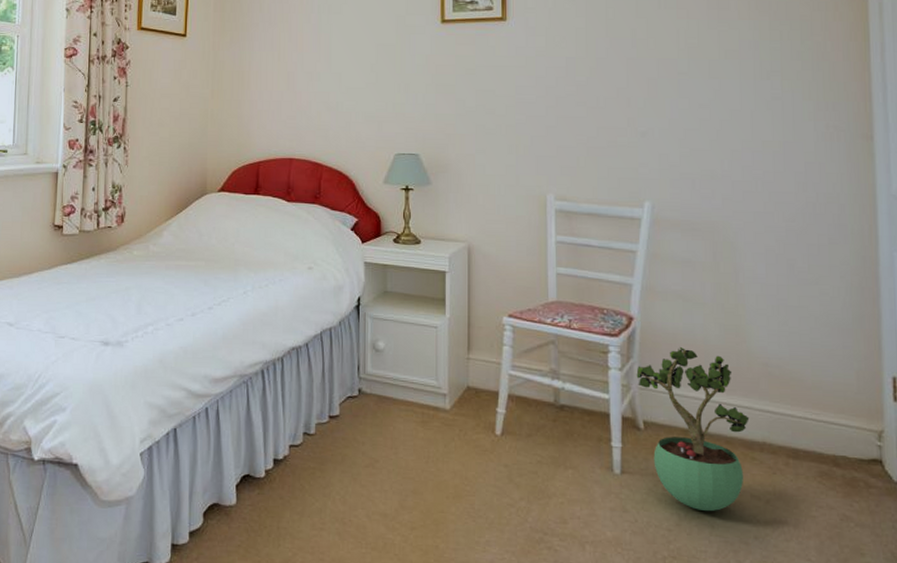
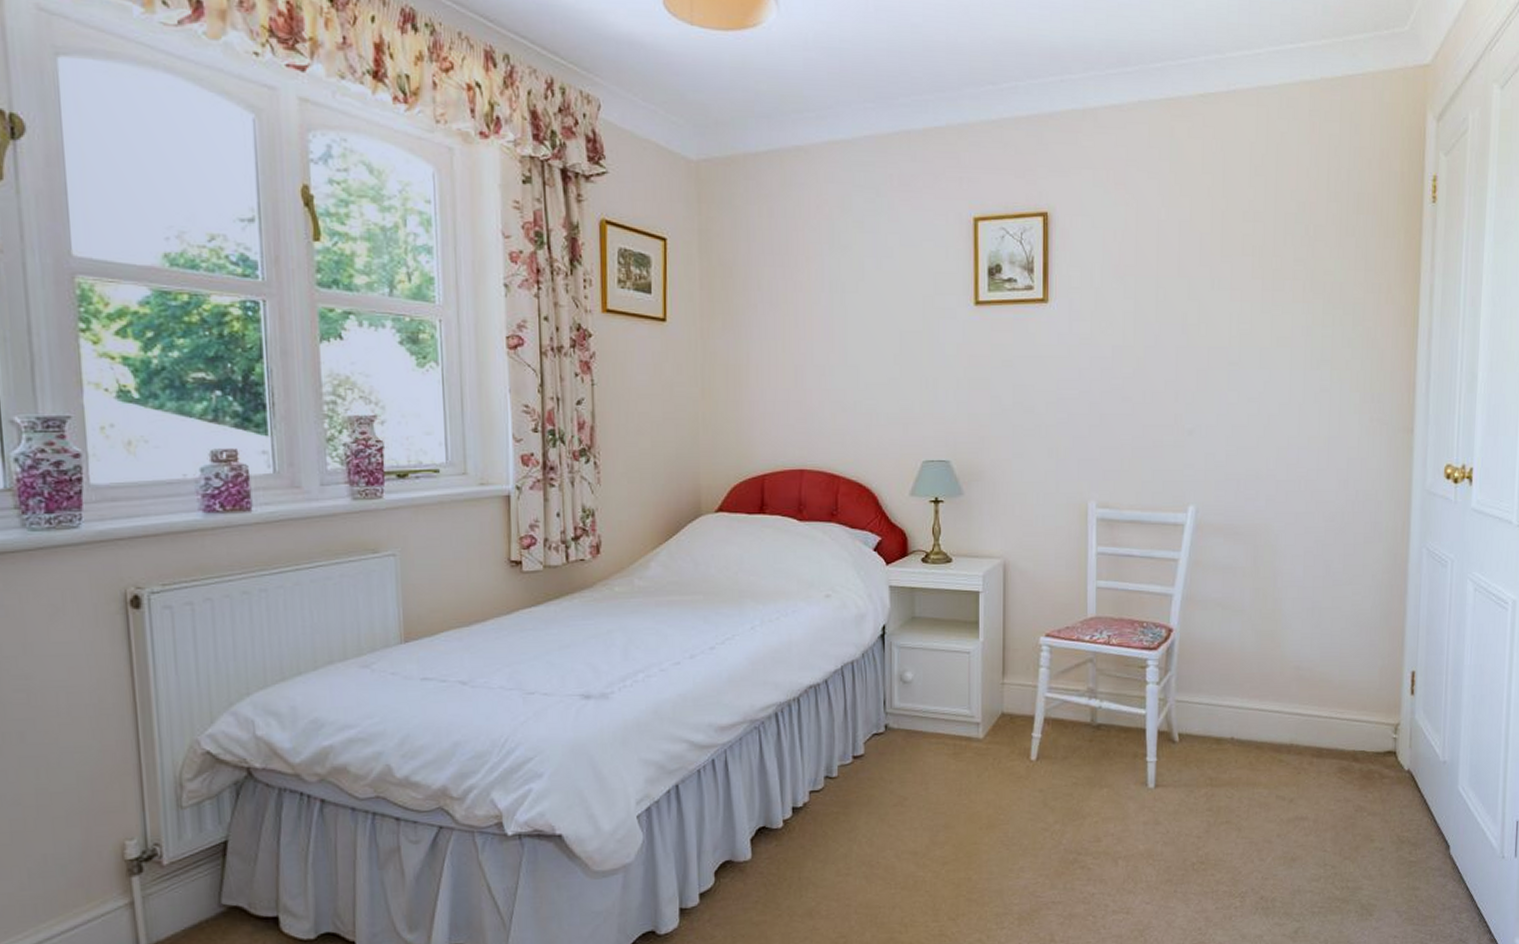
potted plant: present [636,346,750,512] -> none [1173,655,1279,816]

